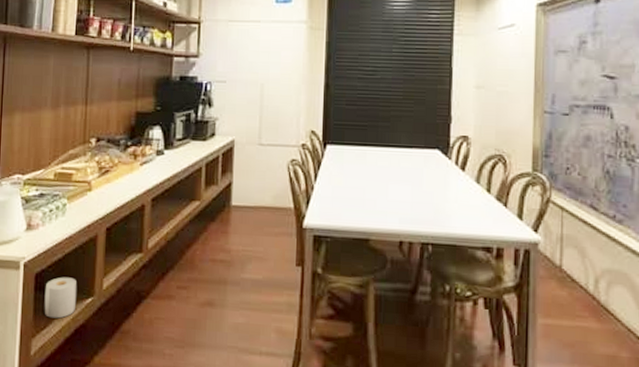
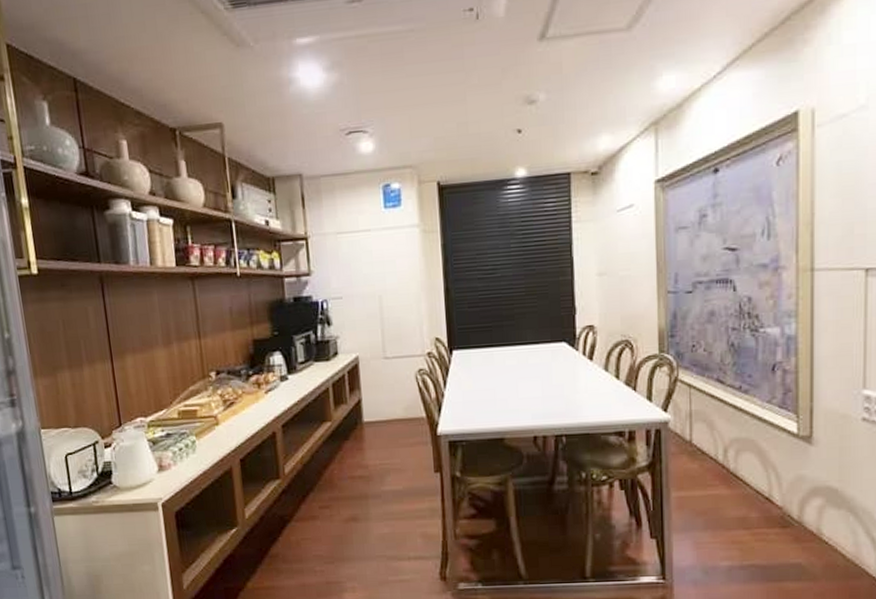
paper towel roll: present [44,277,77,319] -> none [187,511,222,552]

